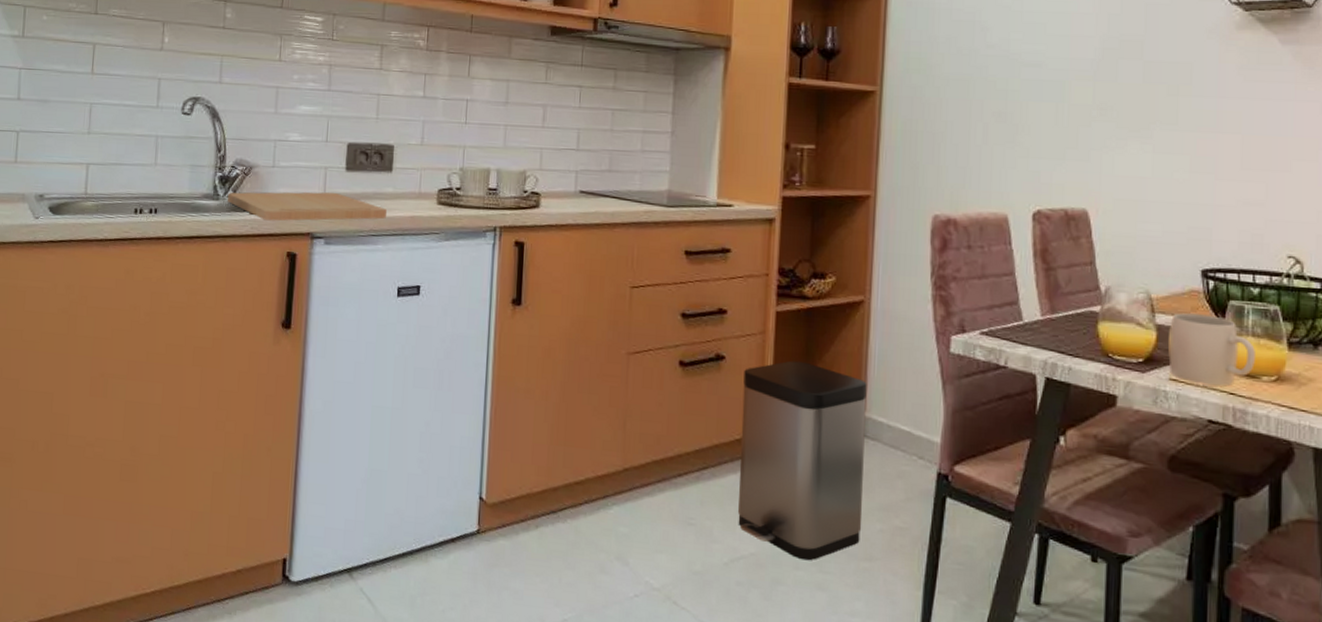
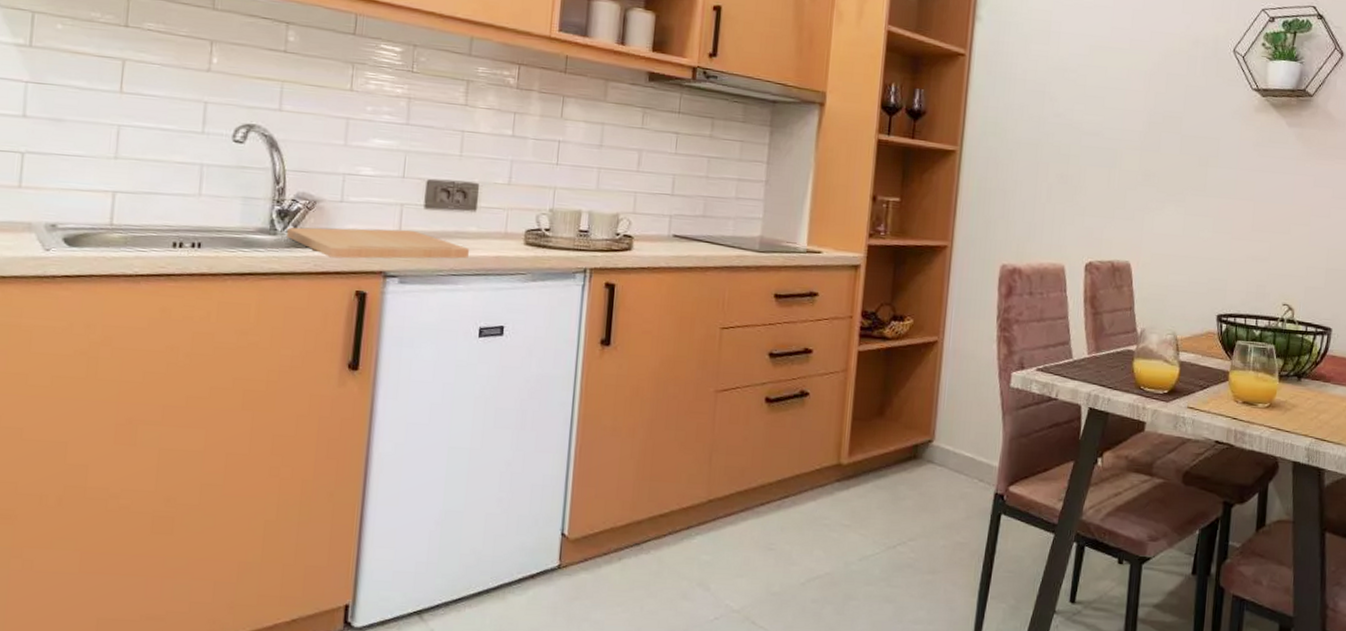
pedal bin: present [738,360,867,560] -> none [815,396,937,576]
mug: present [1167,313,1255,387] -> none [1187,351,1254,413]

